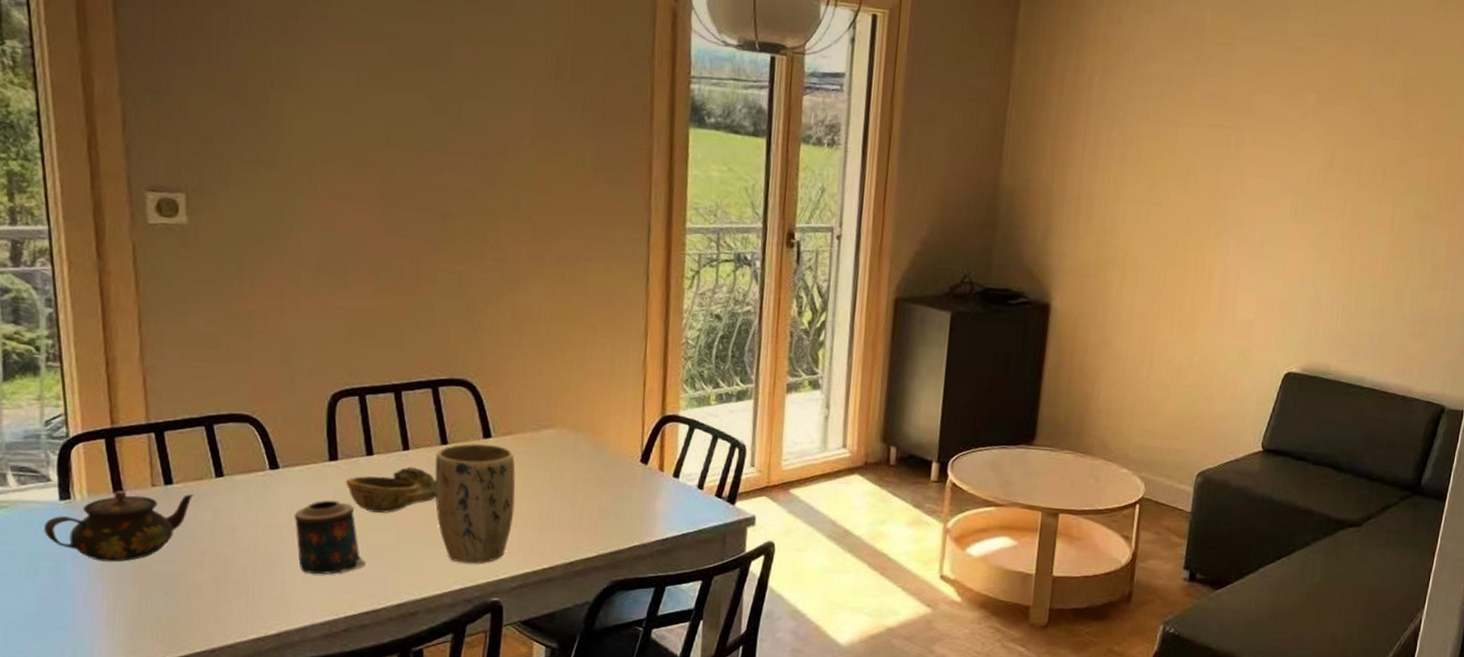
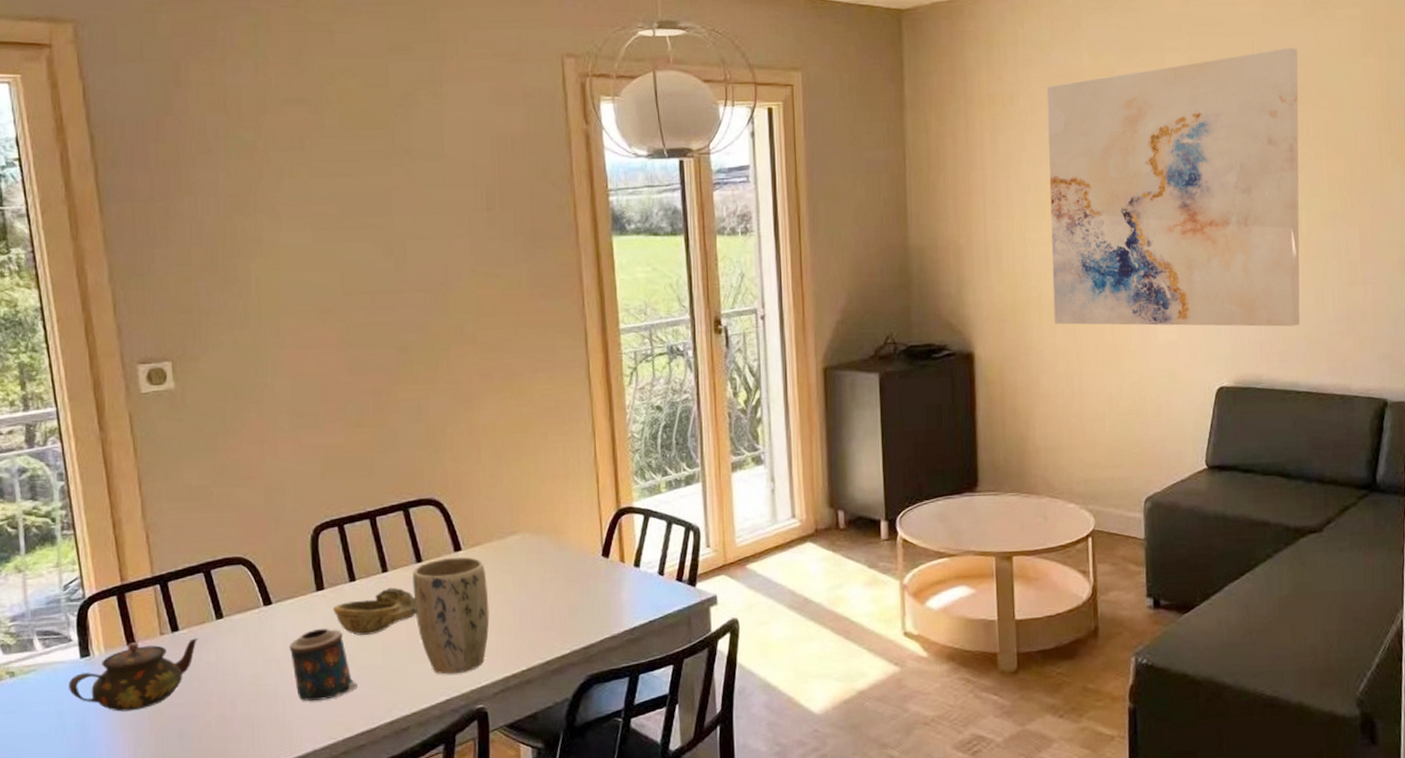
wall art: none [1135,36,1421,322] -> present [1046,48,1300,327]

